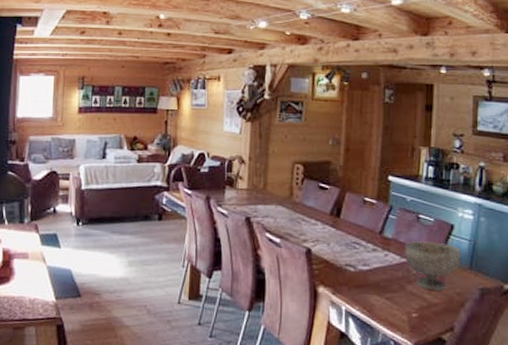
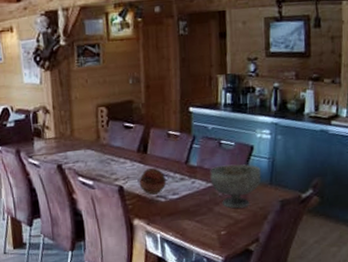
decorative ball: none [327,233,358,263] -> present [137,167,167,195]

